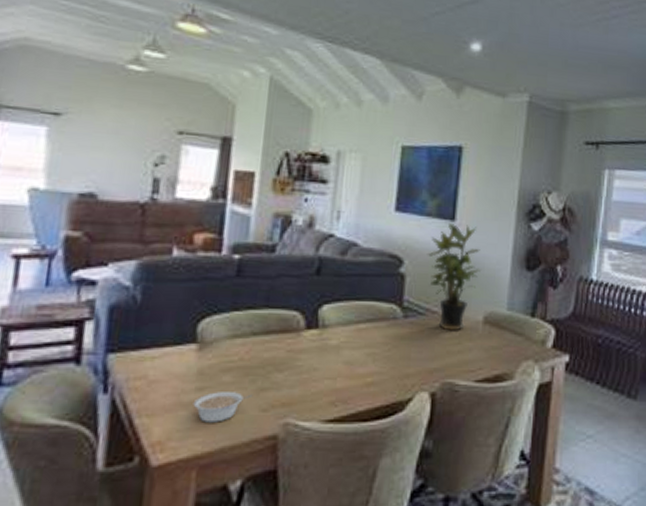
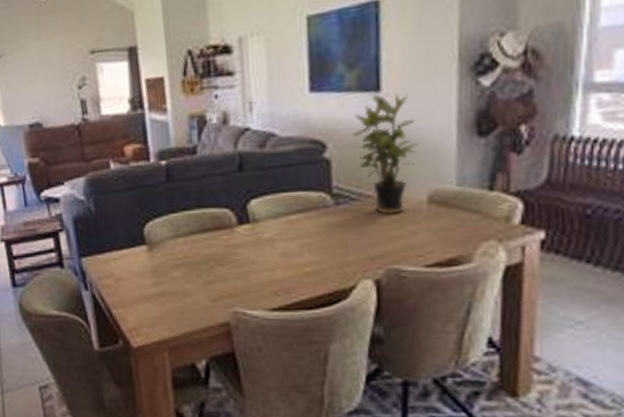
legume: present [193,392,253,423] -> none [154,286,202,312]

